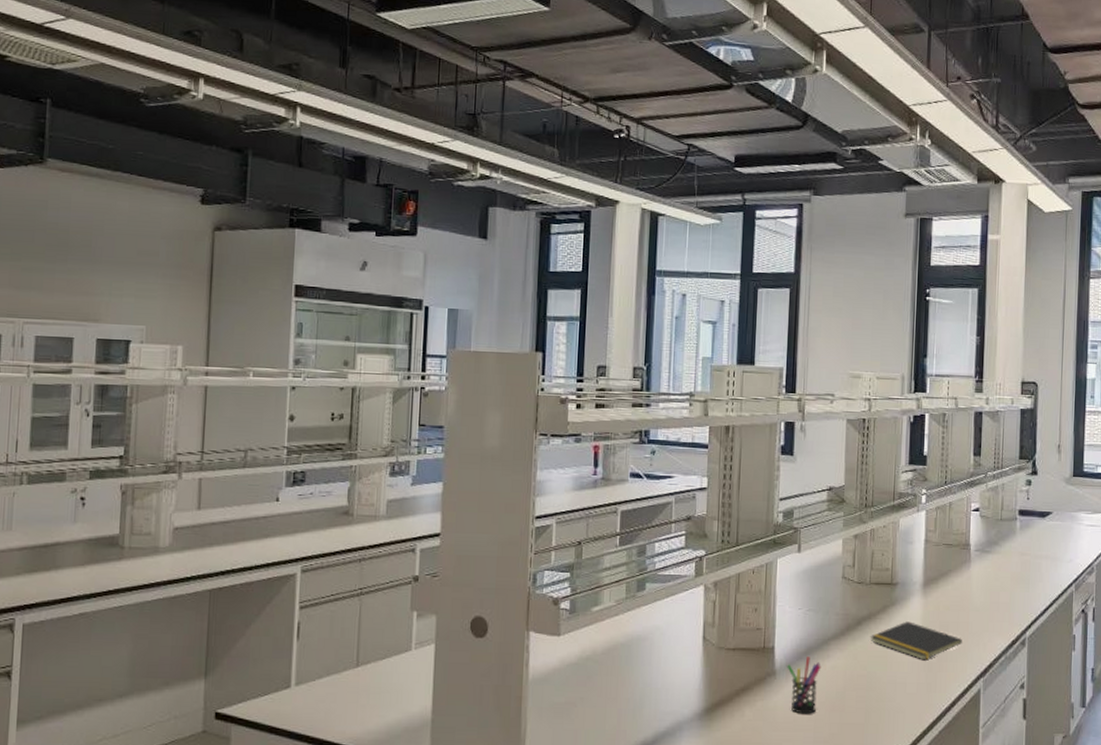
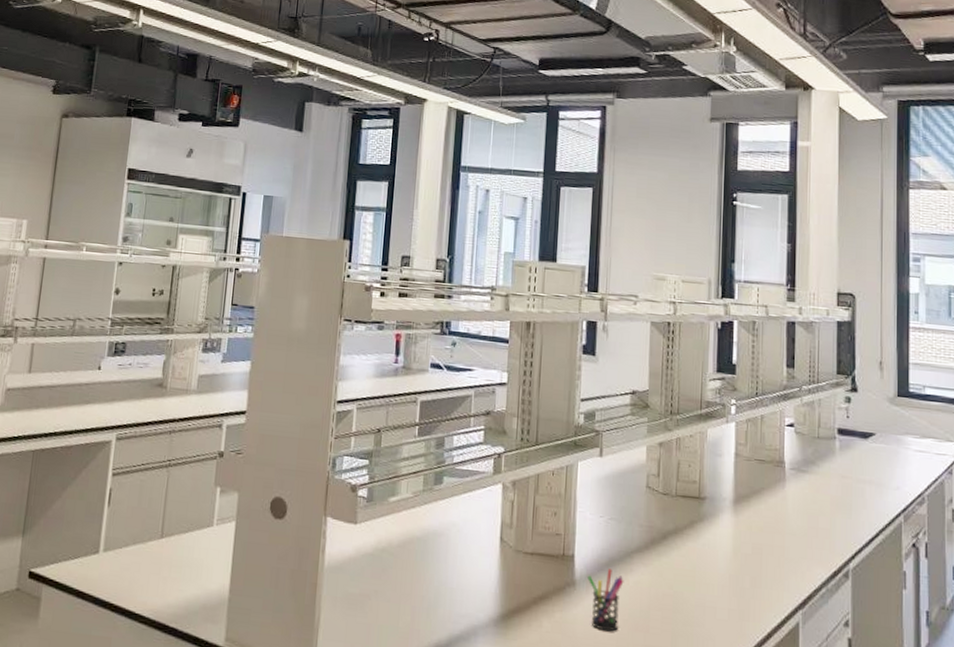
notepad: present [870,621,962,661] -> none [676,540,778,585]

